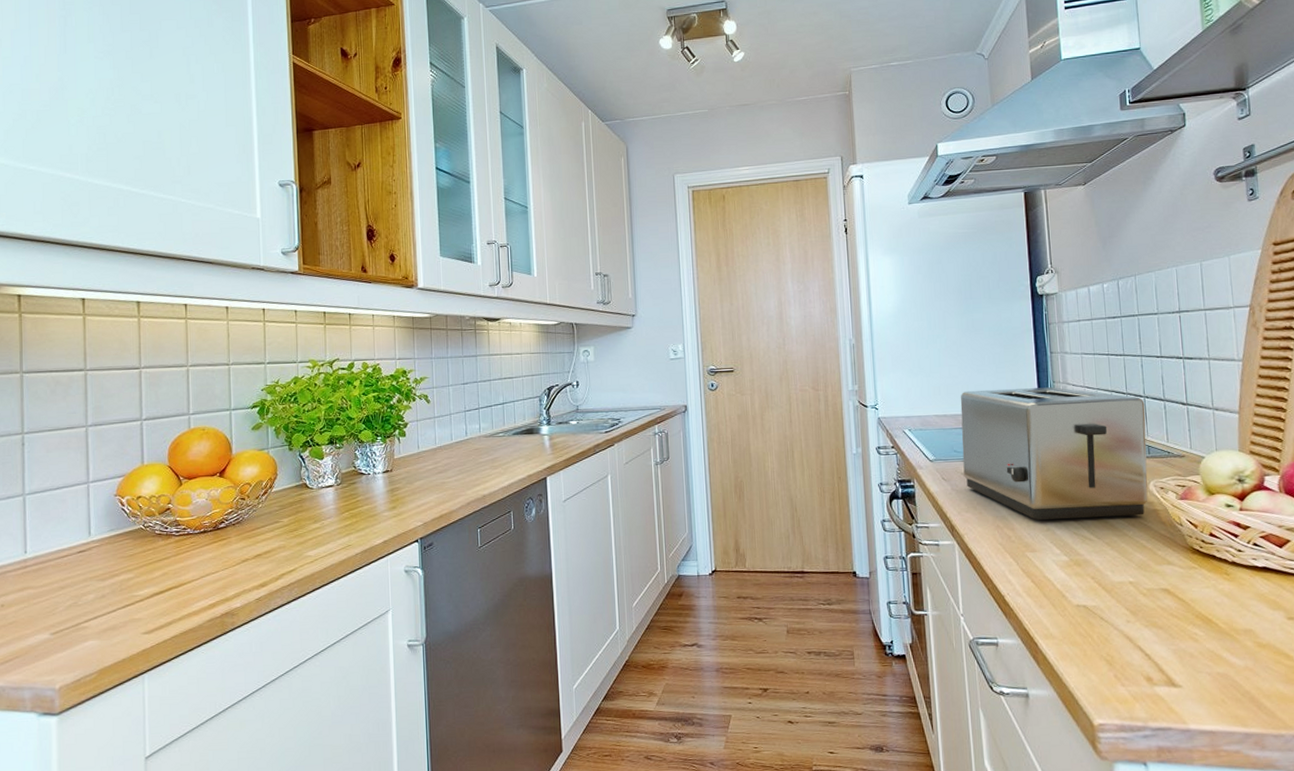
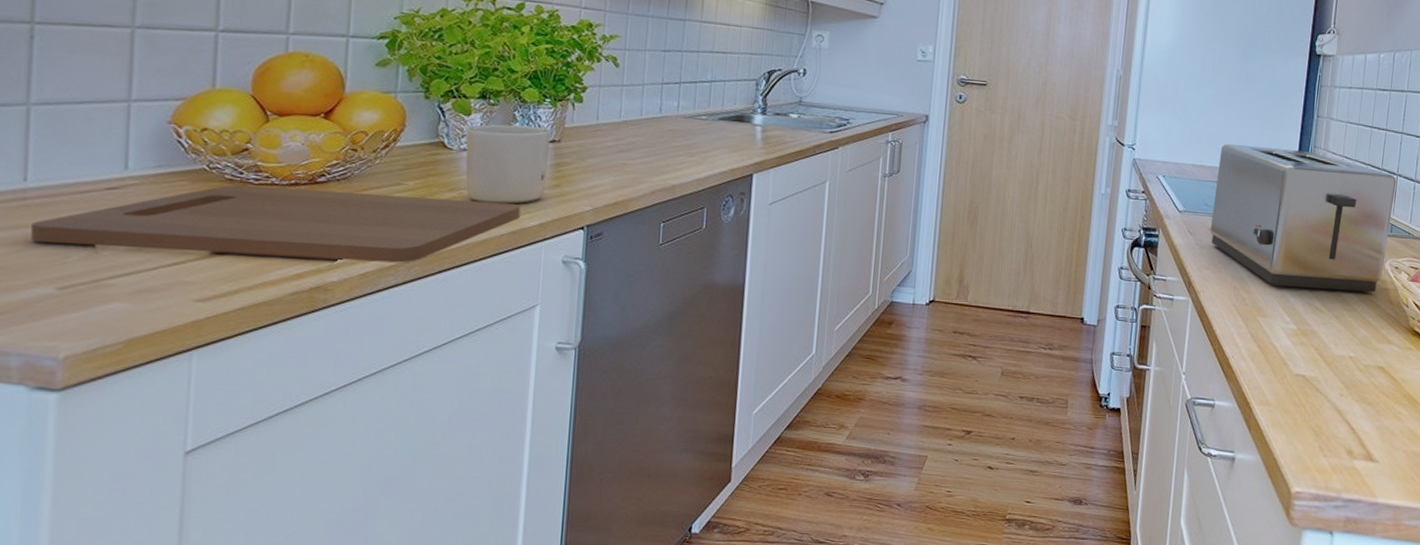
cutting board: none [31,527,368,600] -> present [30,184,521,263]
mug: none [321,461,385,530] -> present [465,124,551,204]

